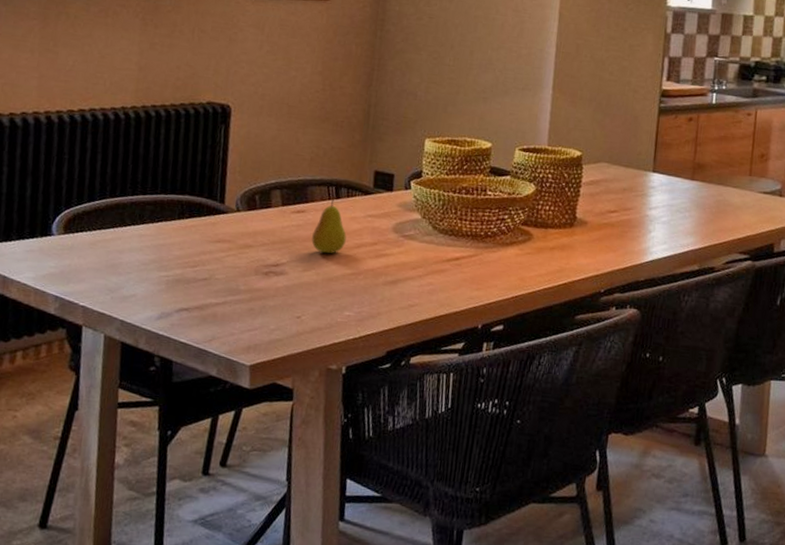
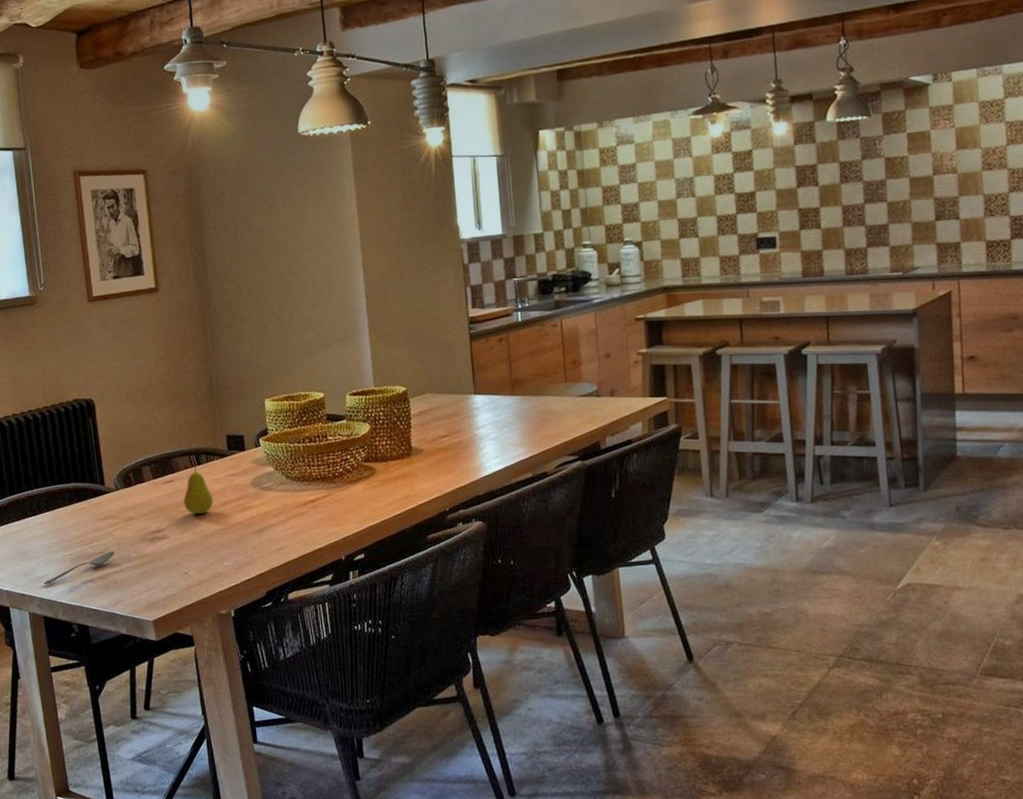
spoon: none [129,280,221,306] -> present [44,552,115,584]

